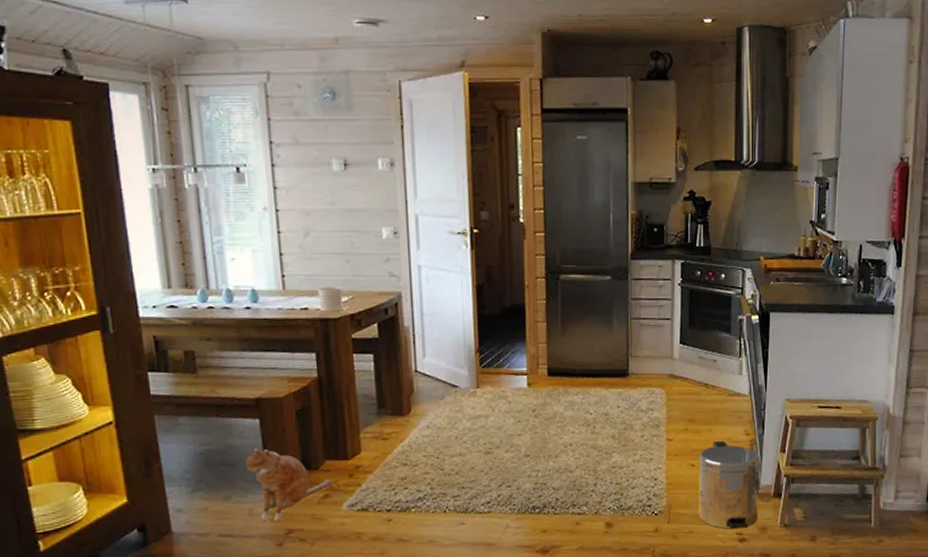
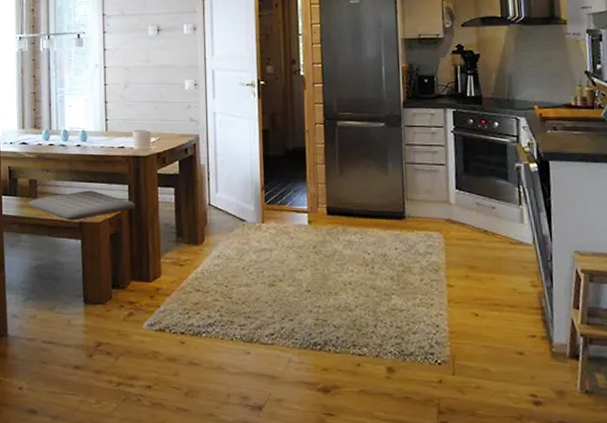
cushion: none [186,360,326,398] -> present [29,190,136,221]
cat: present [246,449,334,522] -> none [68,266,137,334]
trash can: present [698,440,760,529] -> none [482,290,554,390]

